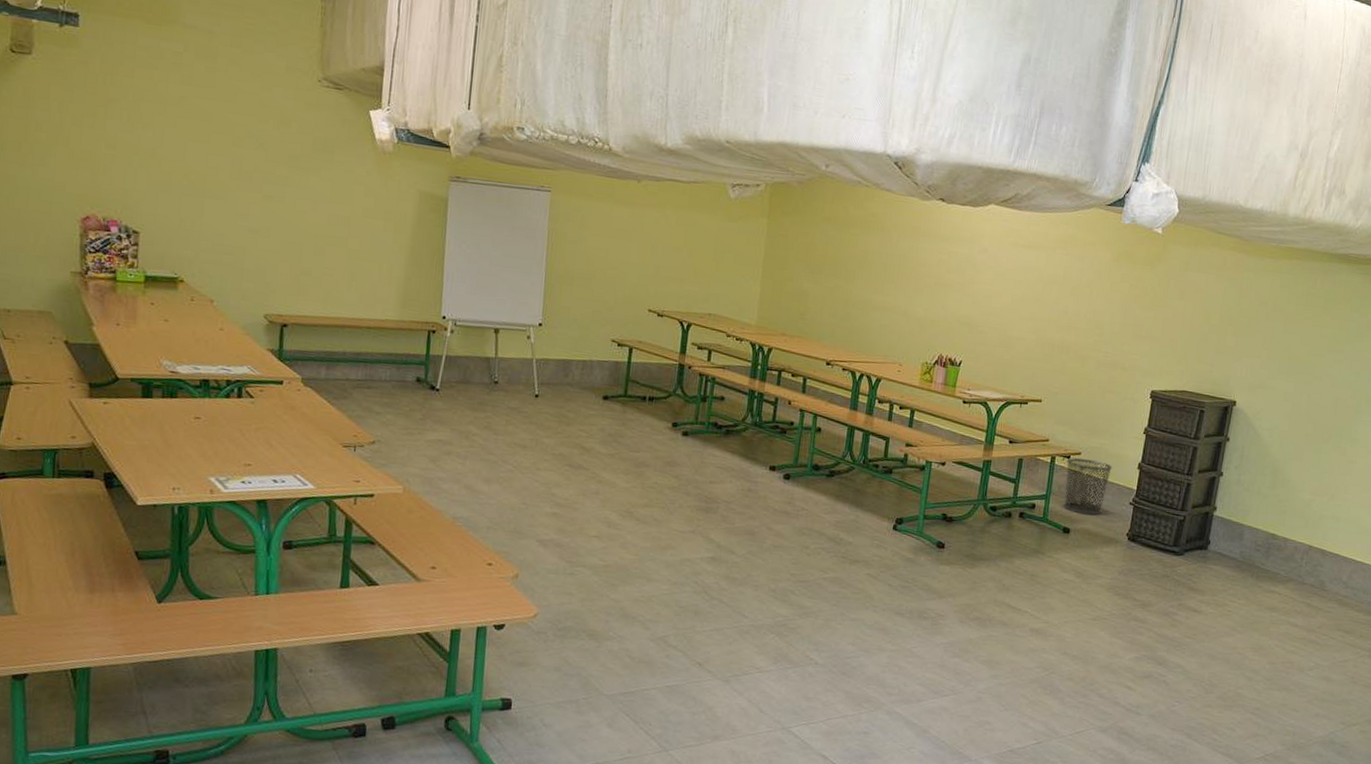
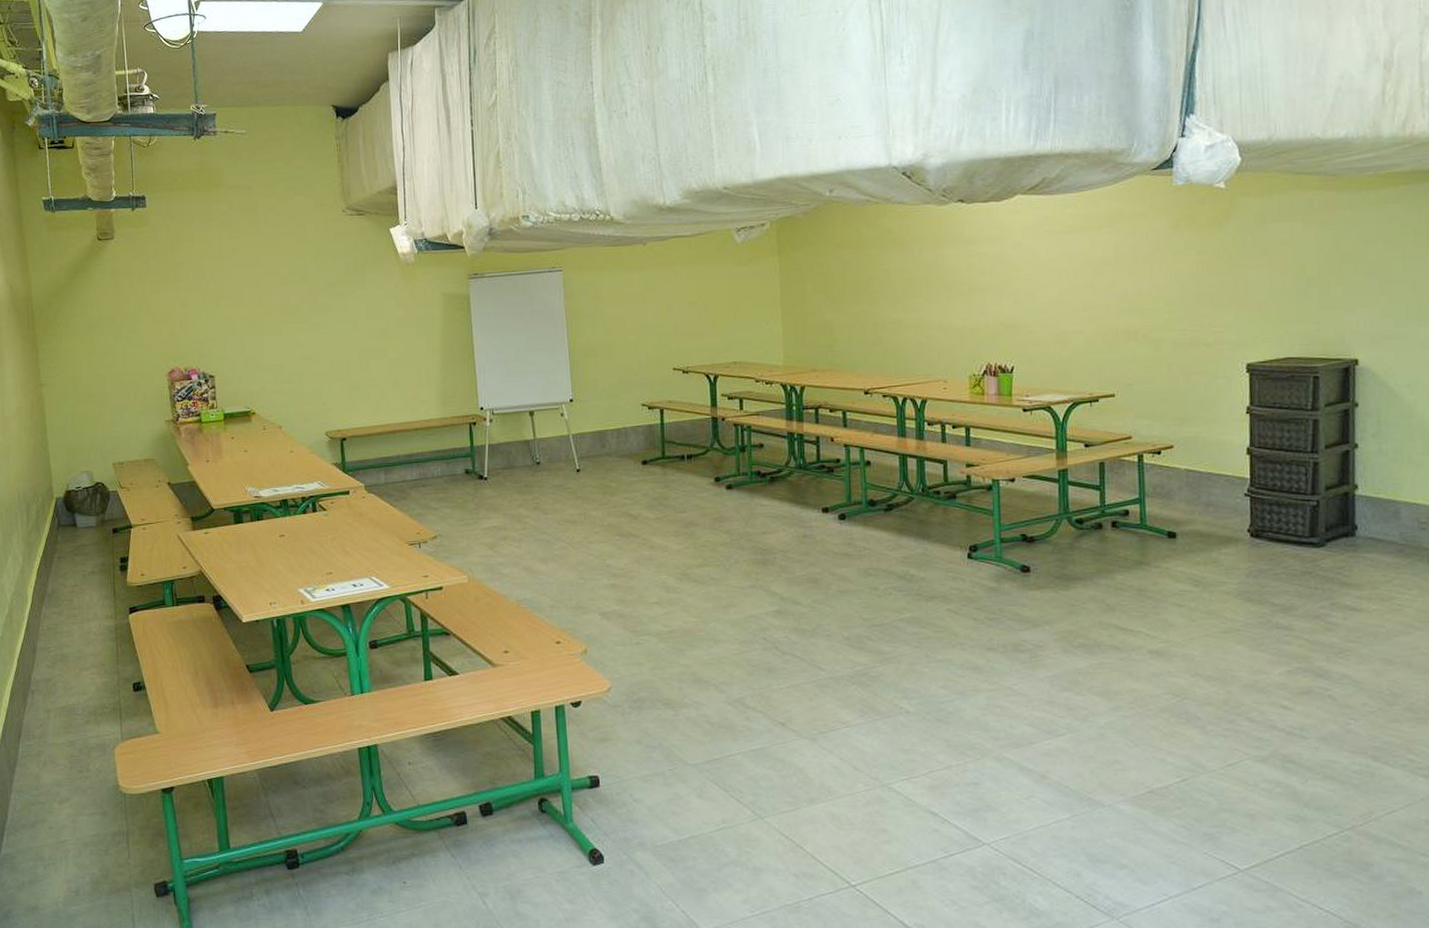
waste bin: present [1063,458,1112,515] -> none [1157,452,1215,514]

